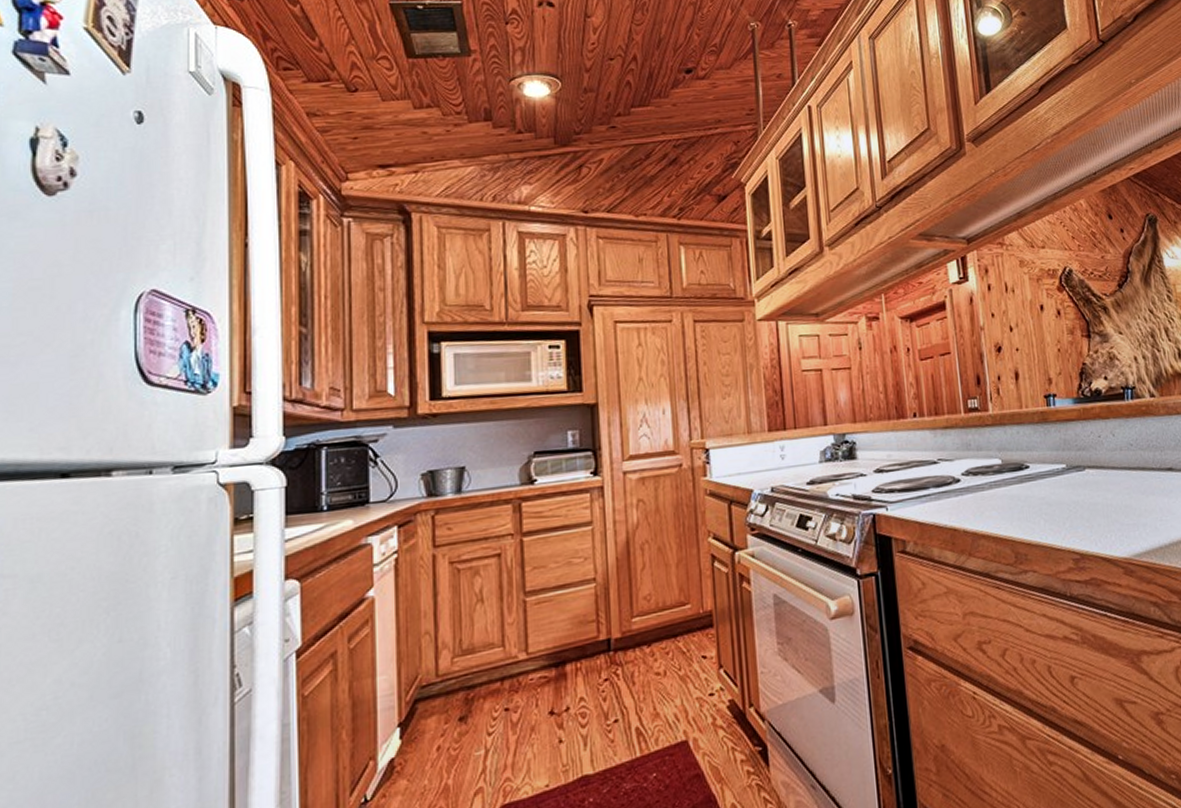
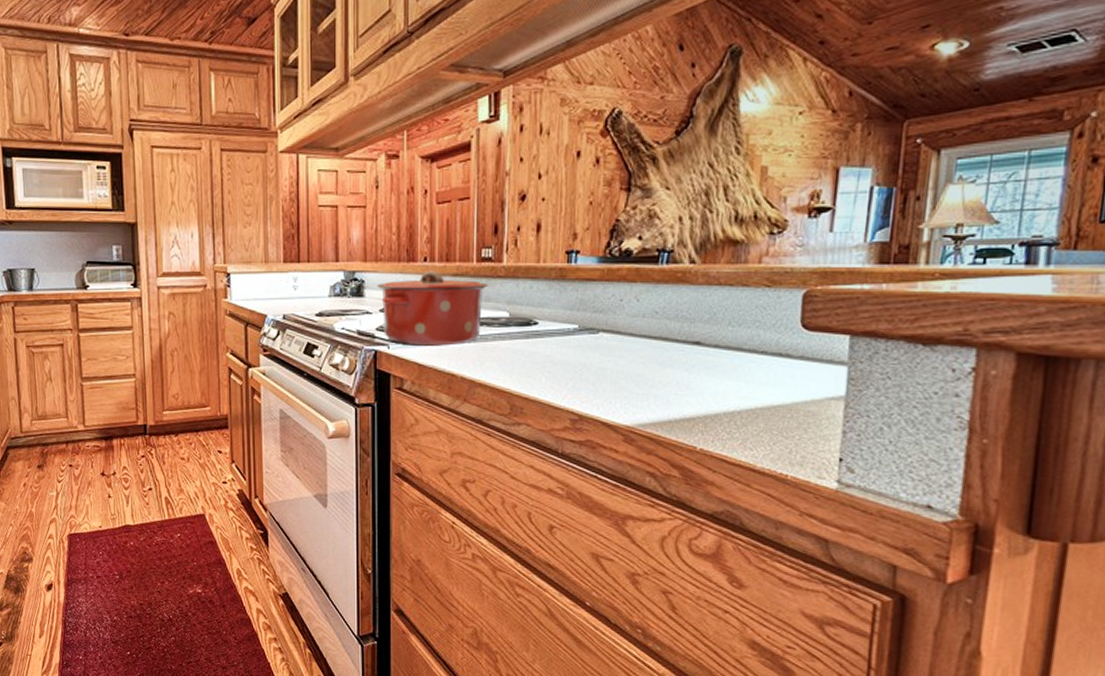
casserole: none [869,425,979,504] -> present [377,270,489,346]

